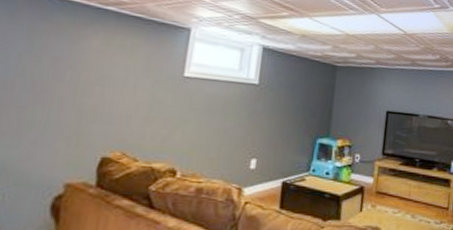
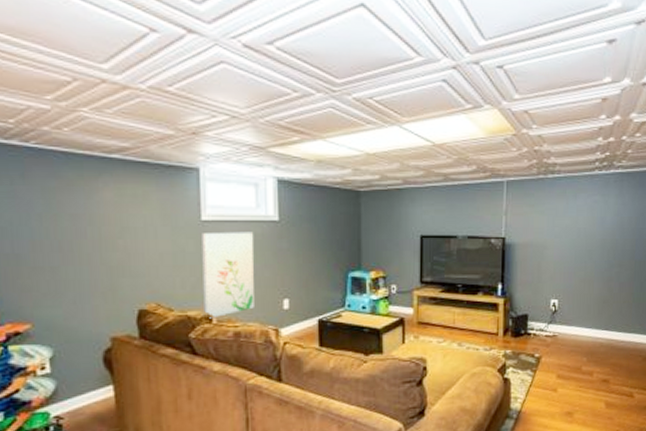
wall art: none [169,88,232,173] -> present [202,231,254,319]

